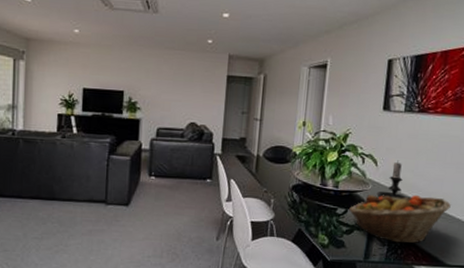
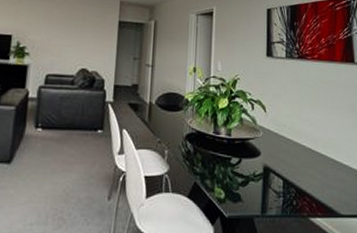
fruit basket: present [349,194,451,244] -> none [243,140,337,194]
candle holder: present [376,160,409,200] -> none [268,106,298,146]

